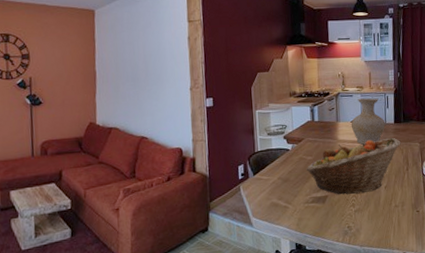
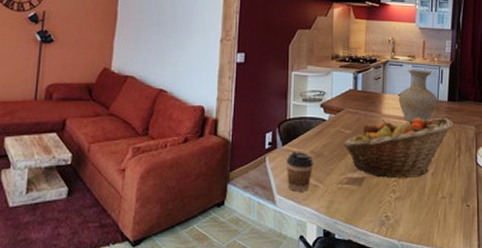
coffee cup: none [258,179,282,214] -> present [286,151,314,192]

